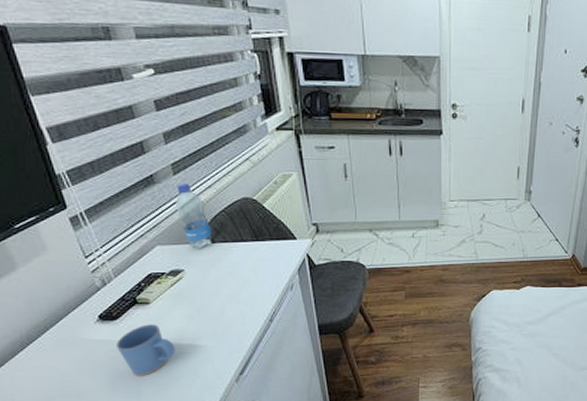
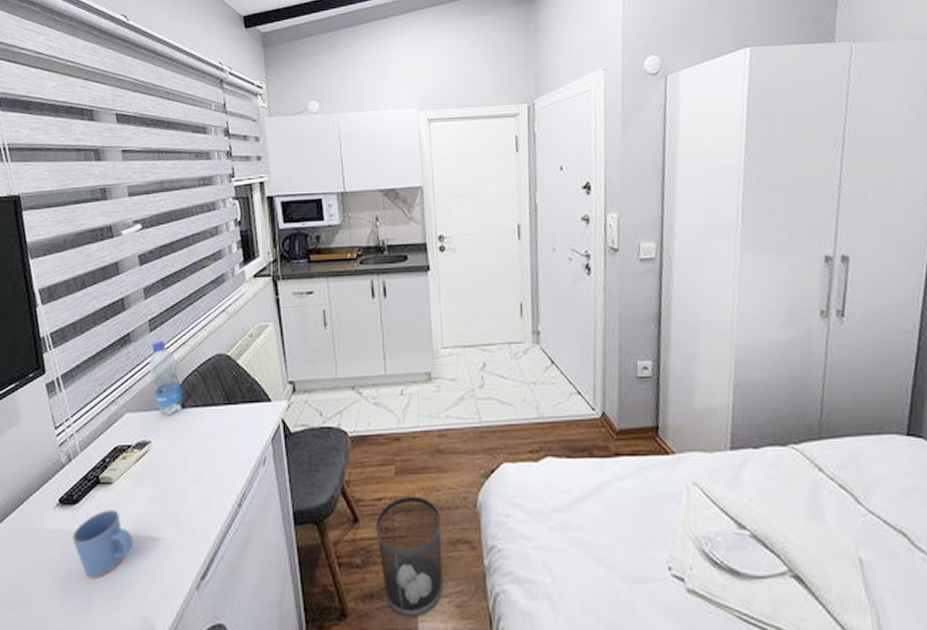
waste bin: none [388,313,441,396] -> present [376,496,443,617]

